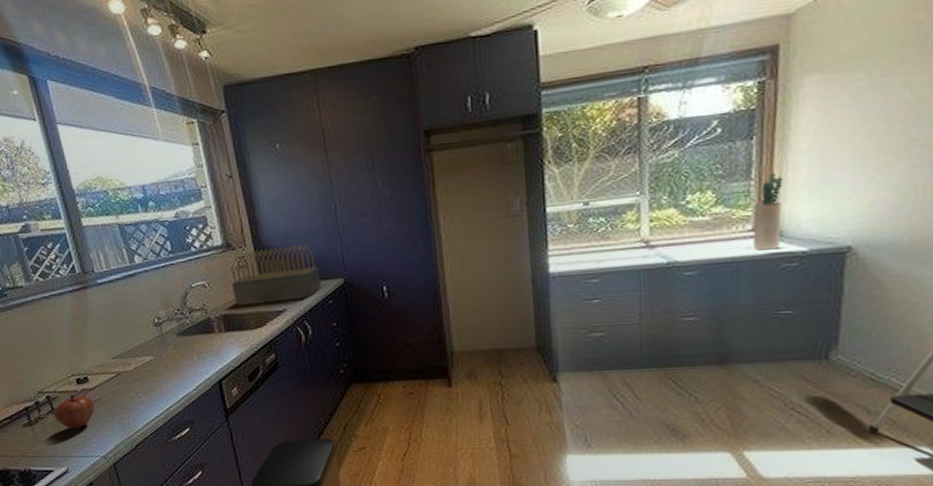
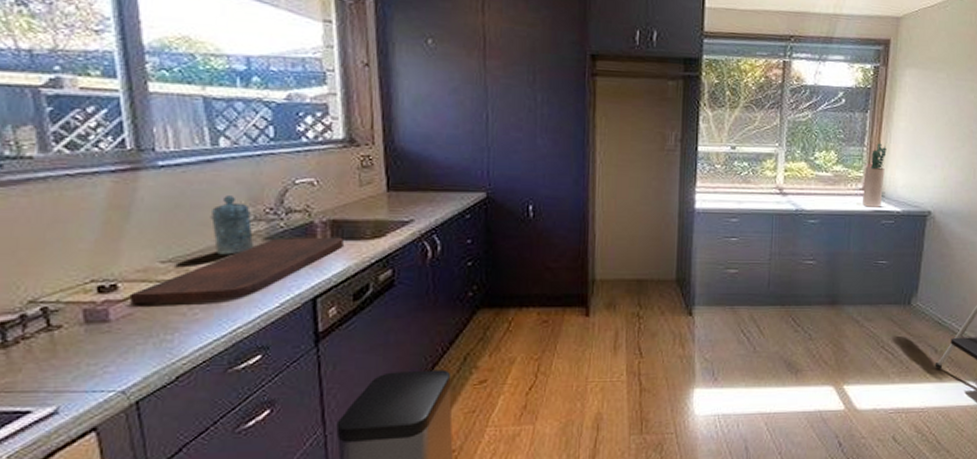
fruit: present [53,393,95,429] -> none [49,305,122,353]
cutting board: none [96,329,235,392] -> present [129,237,344,305]
canister: none [137,302,171,350] -> present [210,196,254,255]
architectural model: present [231,243,321,305] -> none [348,149,460,211]

